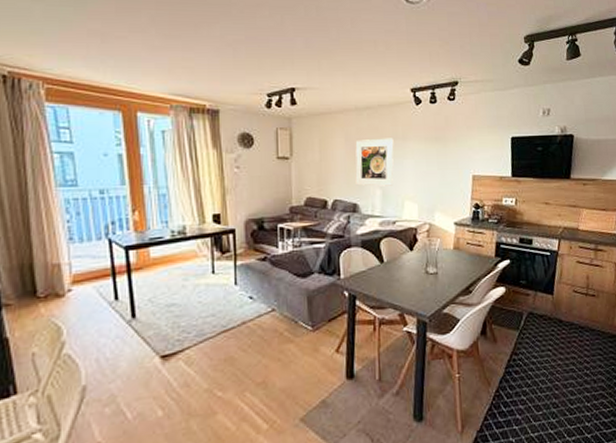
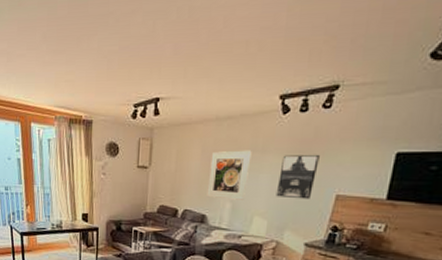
wall art: none [421,140,454,181] -> present [276,154,320,200]

